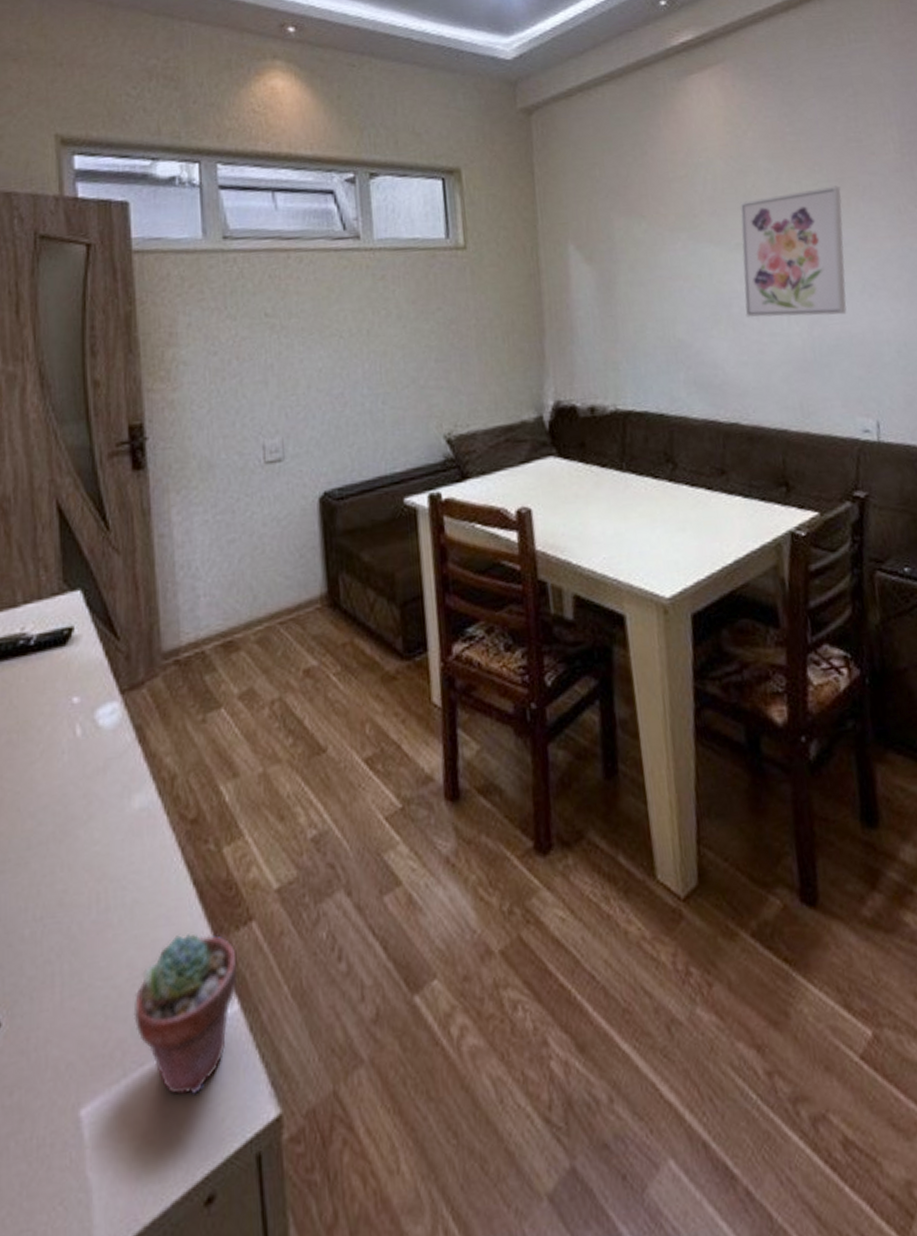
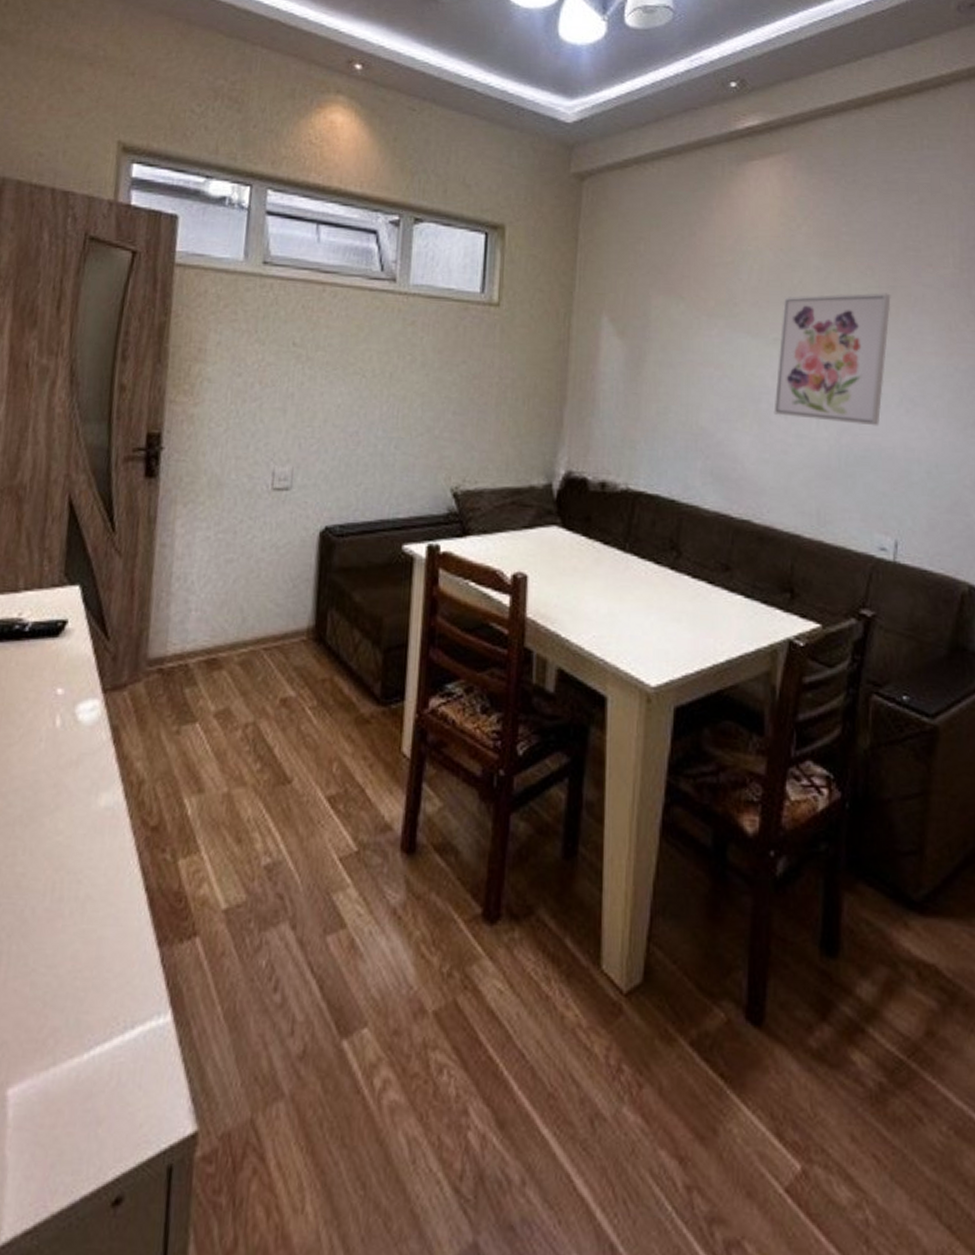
potted succulent: present [133,933,238,1096] -> none [70,937,177,1097]

